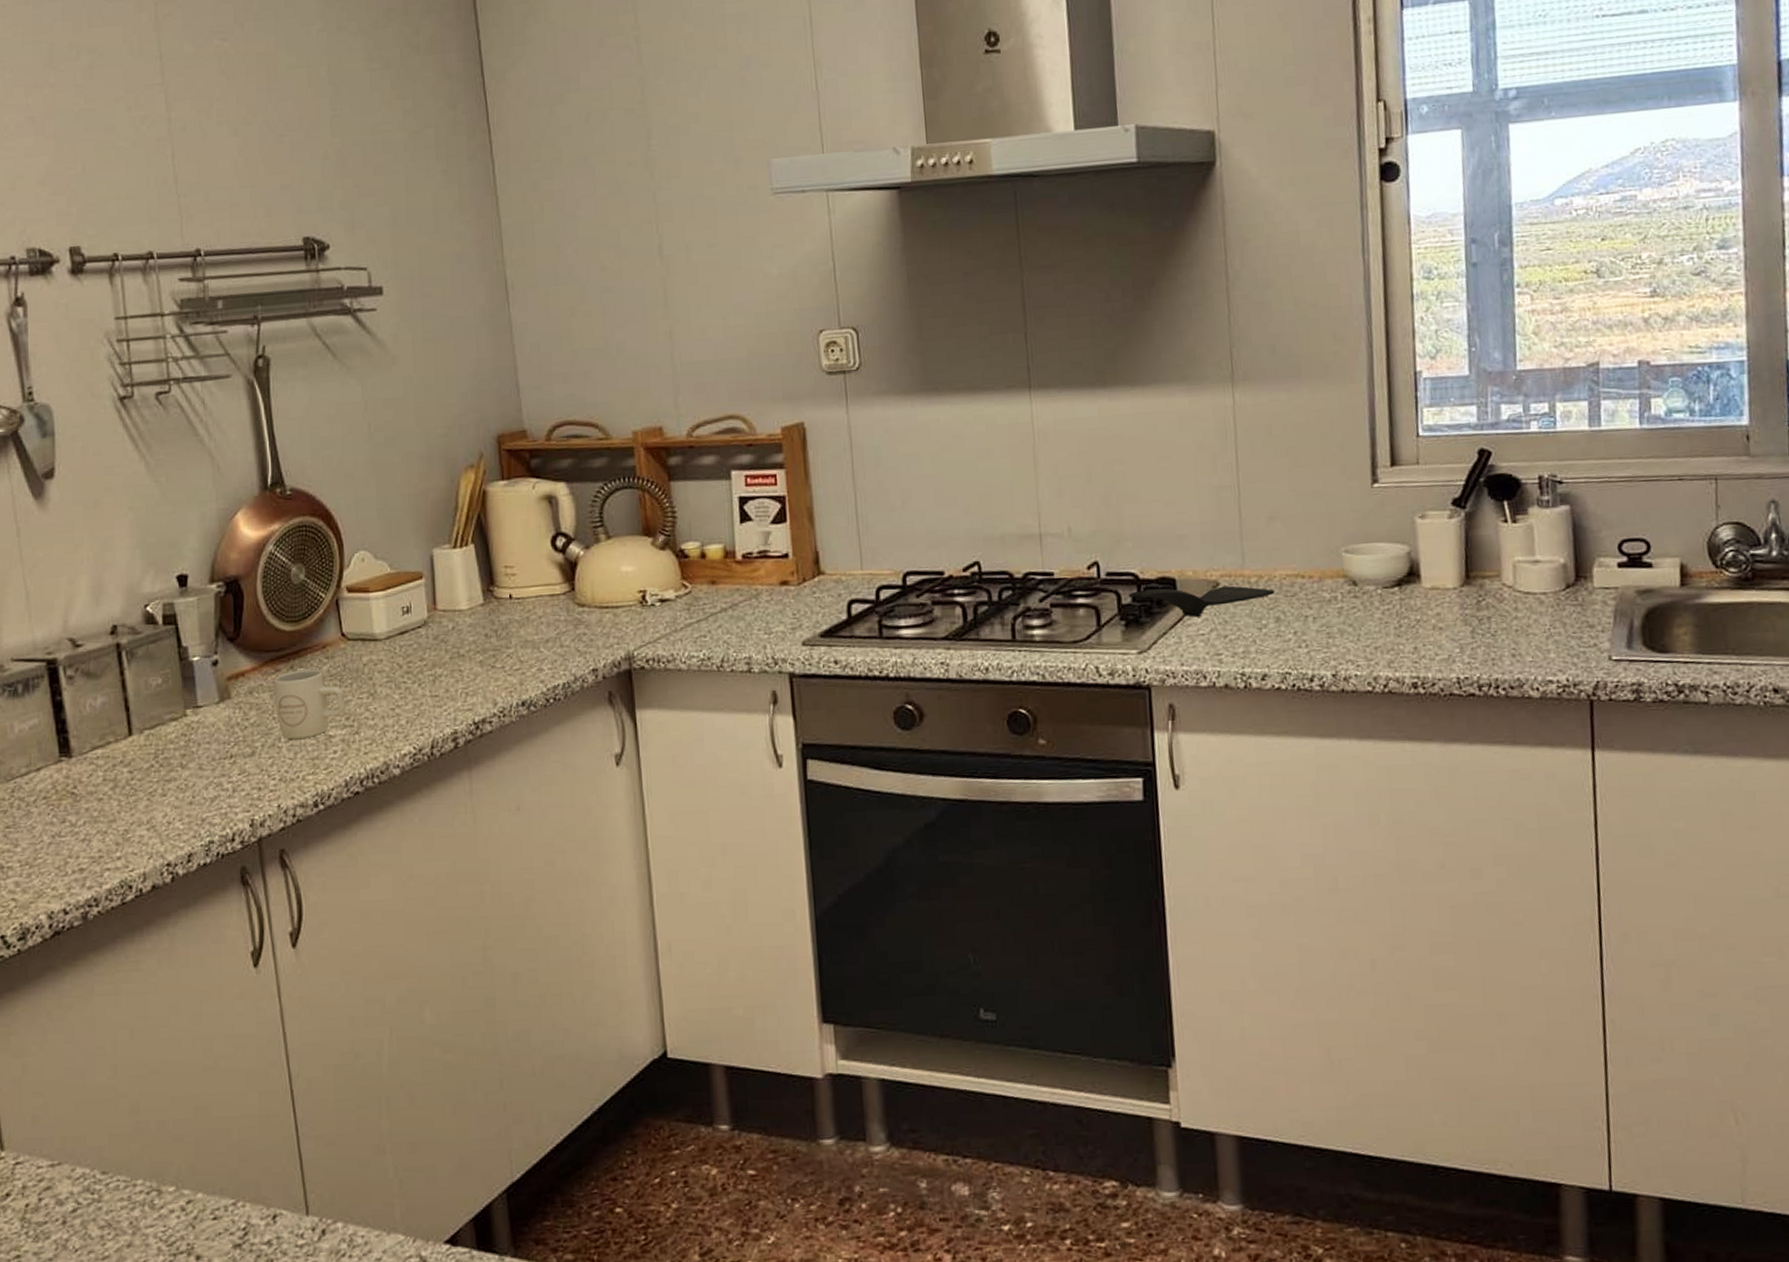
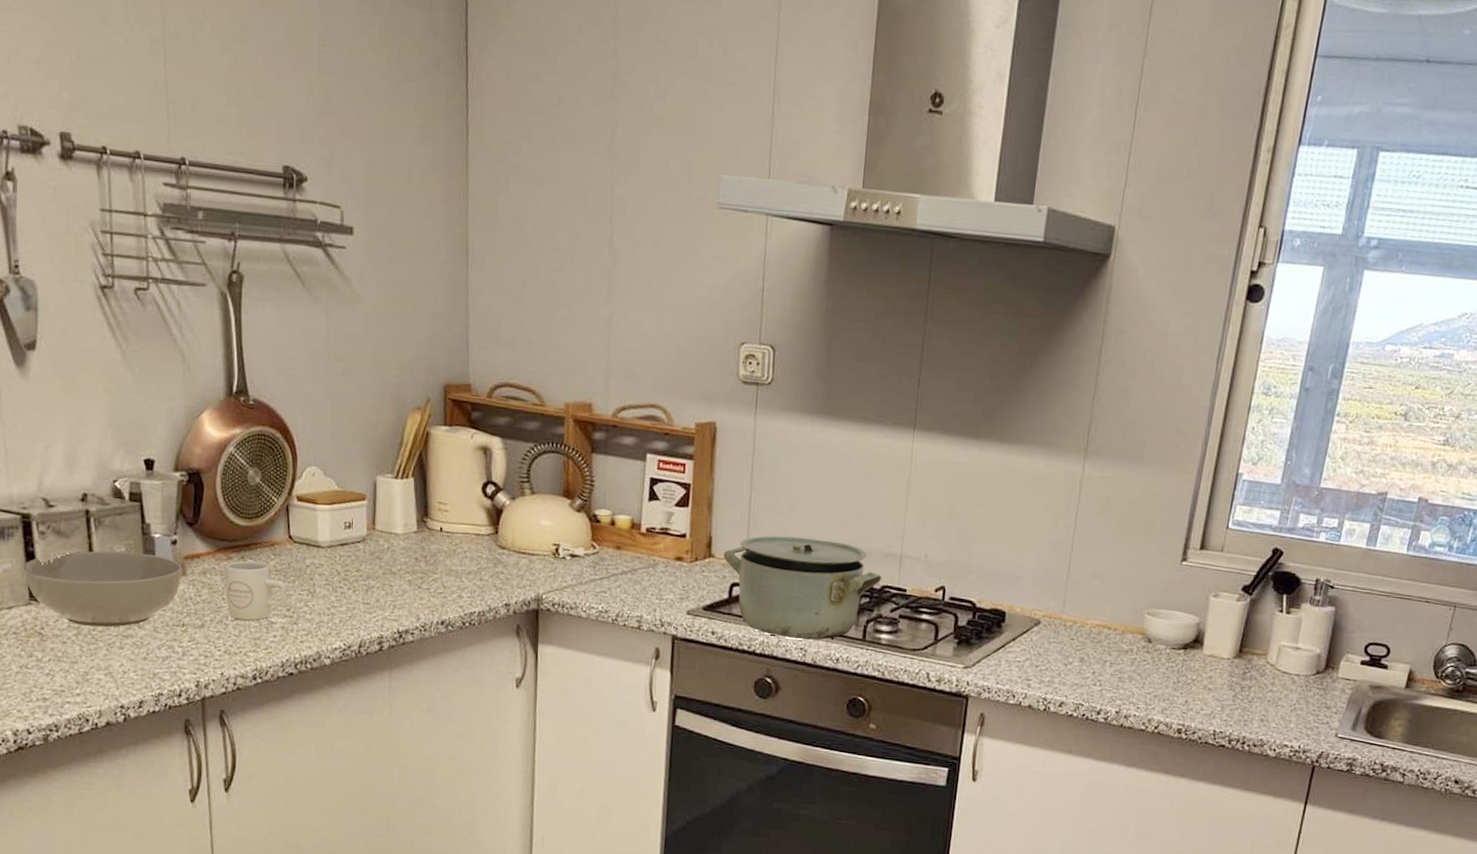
bowl: none [49,681,227,776] -> present [21,551,183,627]
saucepan: none [834,532,1022,653] -> present [723,536,882,640]
spatula: present [1128,585,1276,617] -> none [964,616,1085,647]

